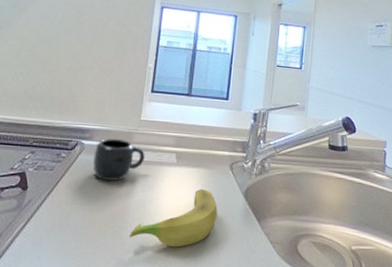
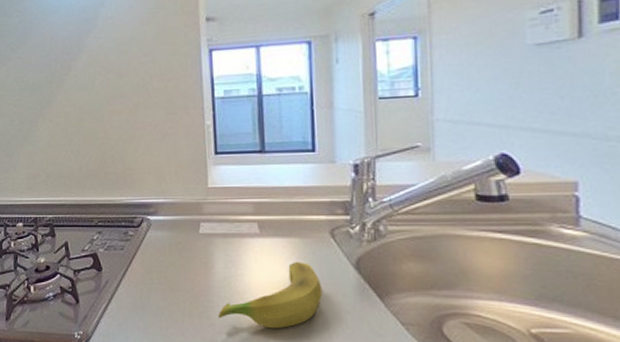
mug: present [92,139,145,181] -> none [163,212,221,257]

